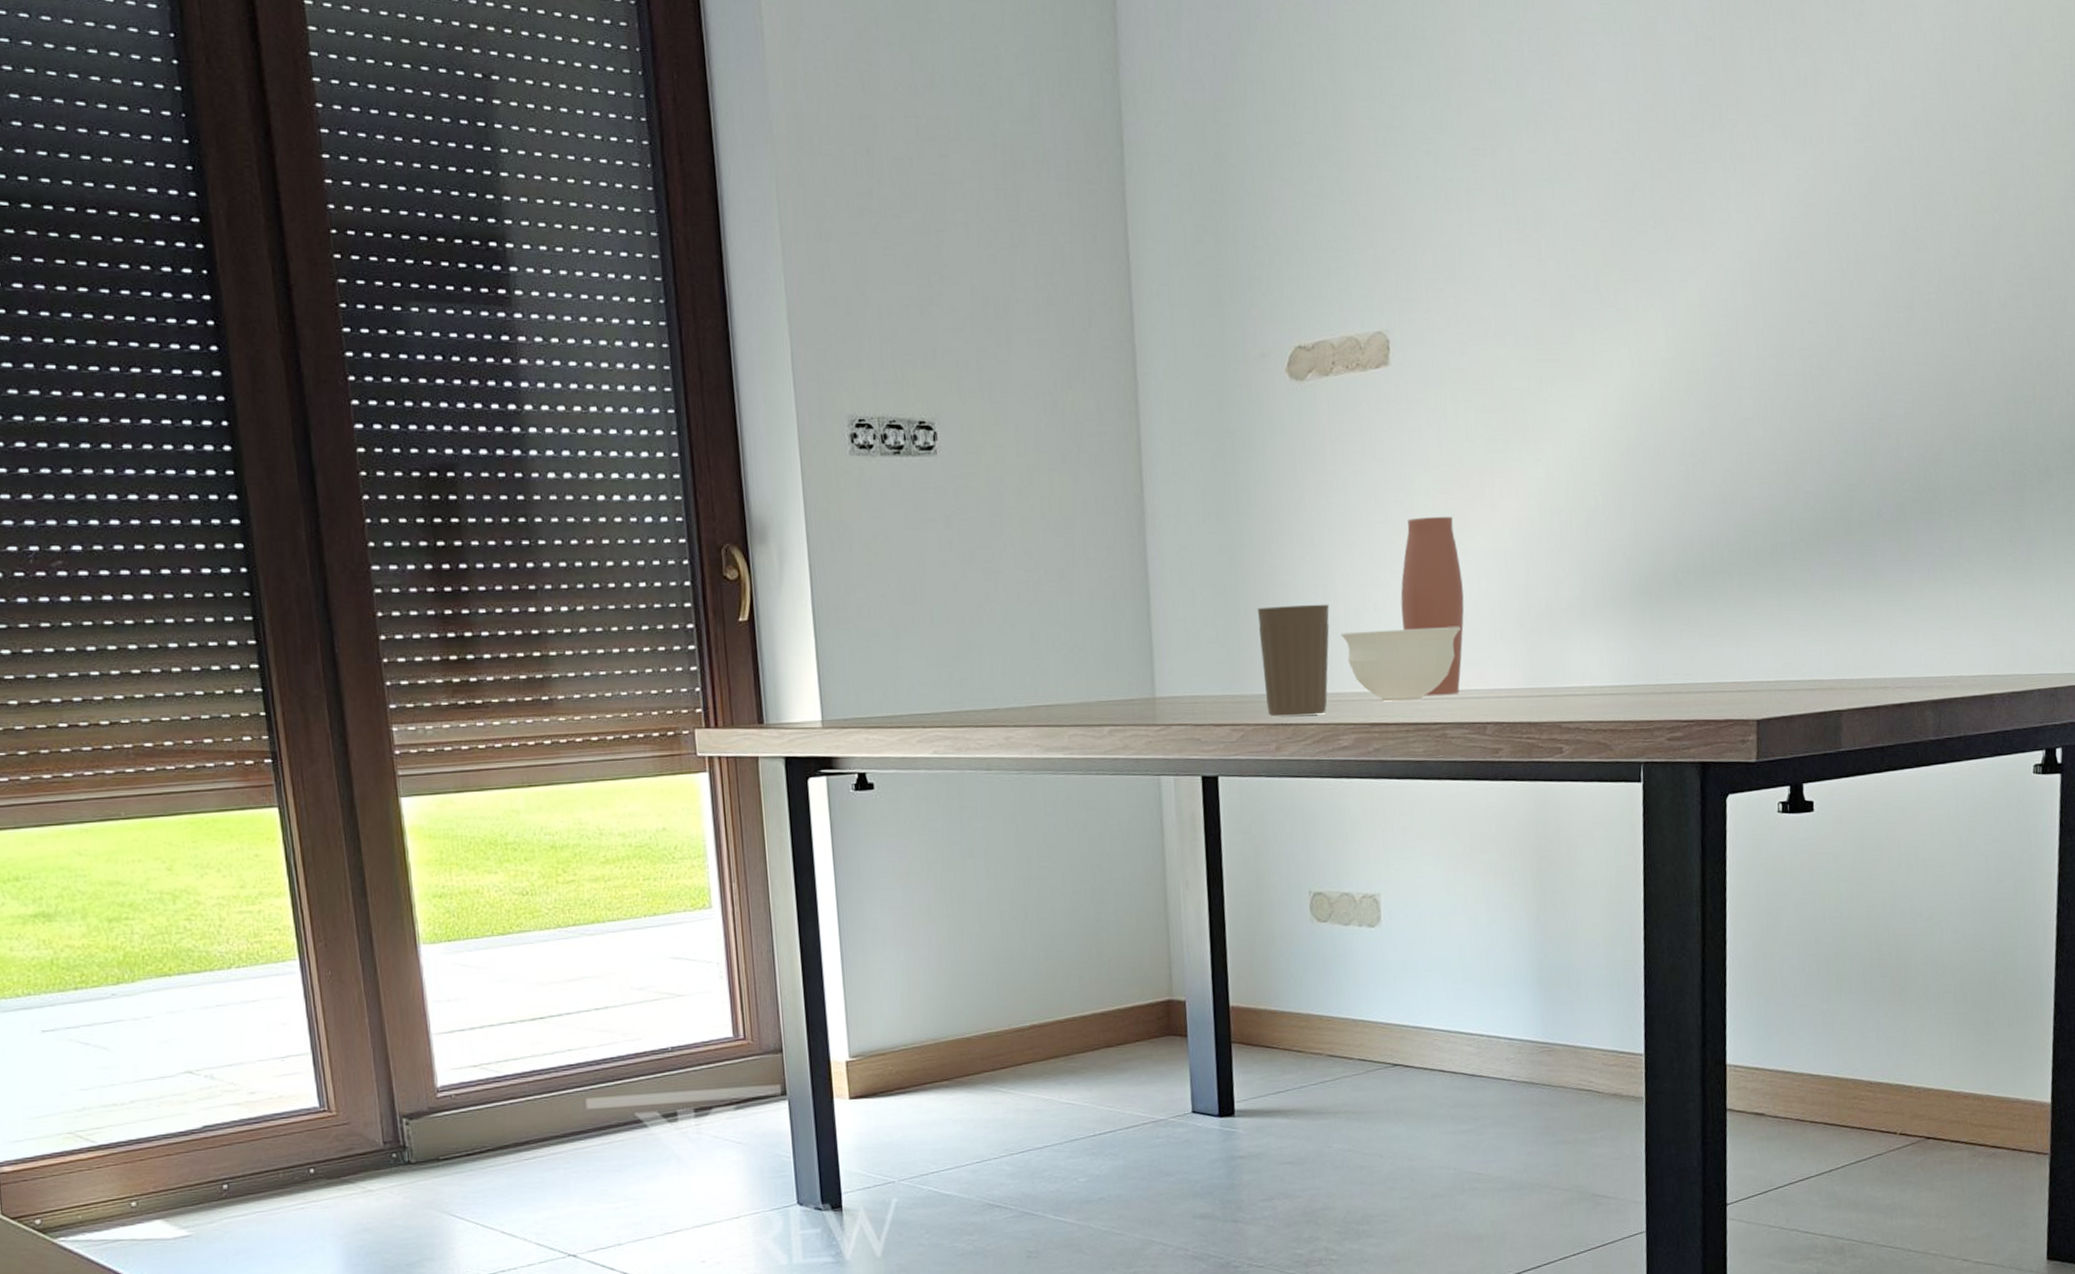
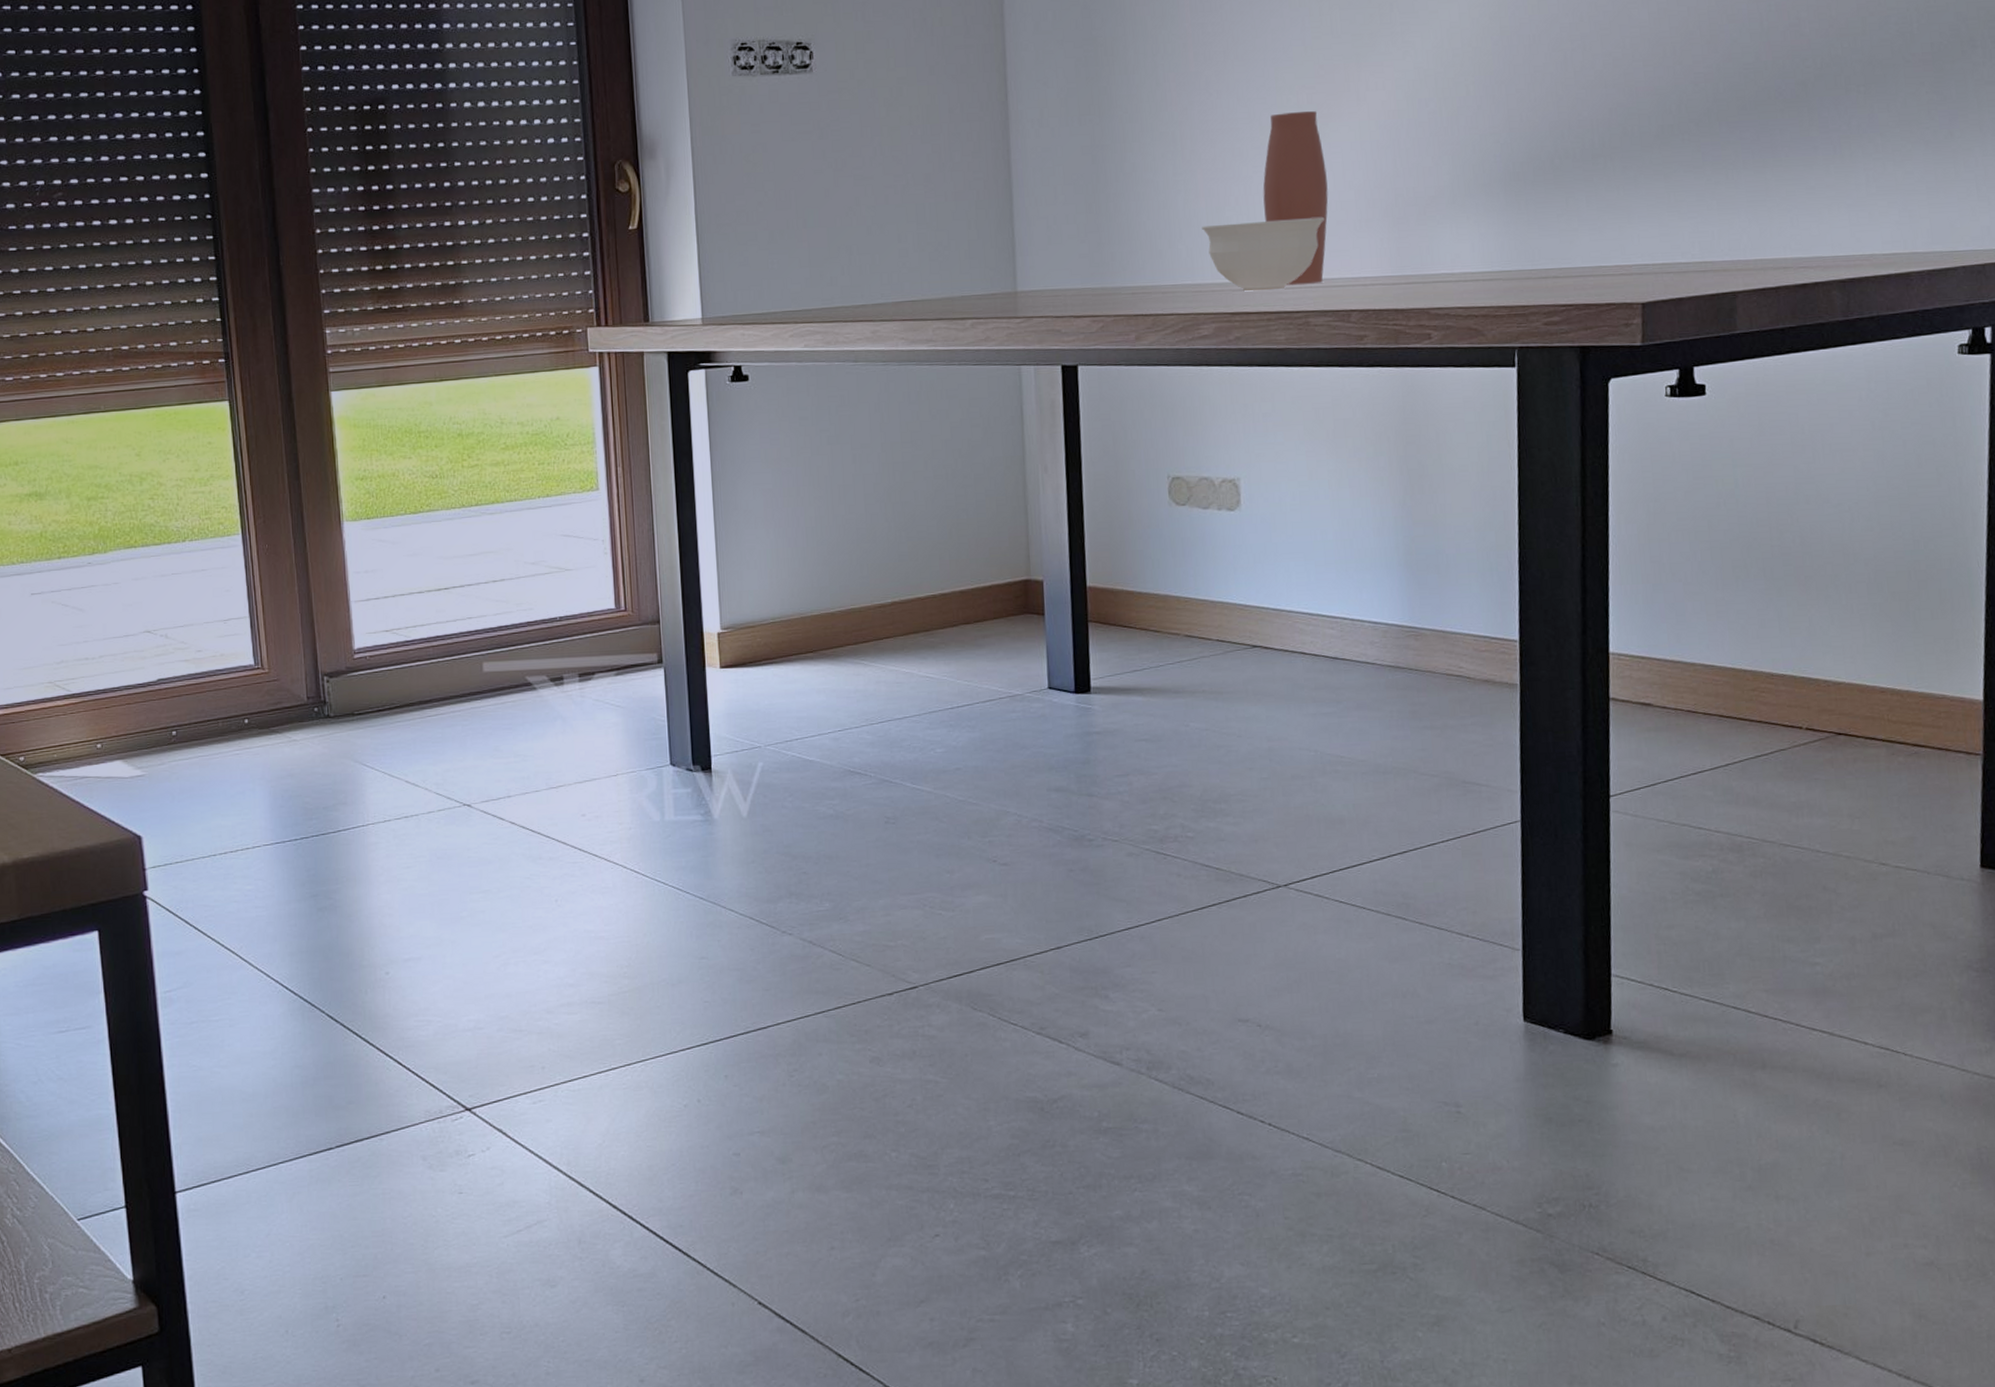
cup: present [1257,604,1329,716] -> none [1118,199,1190,308]

